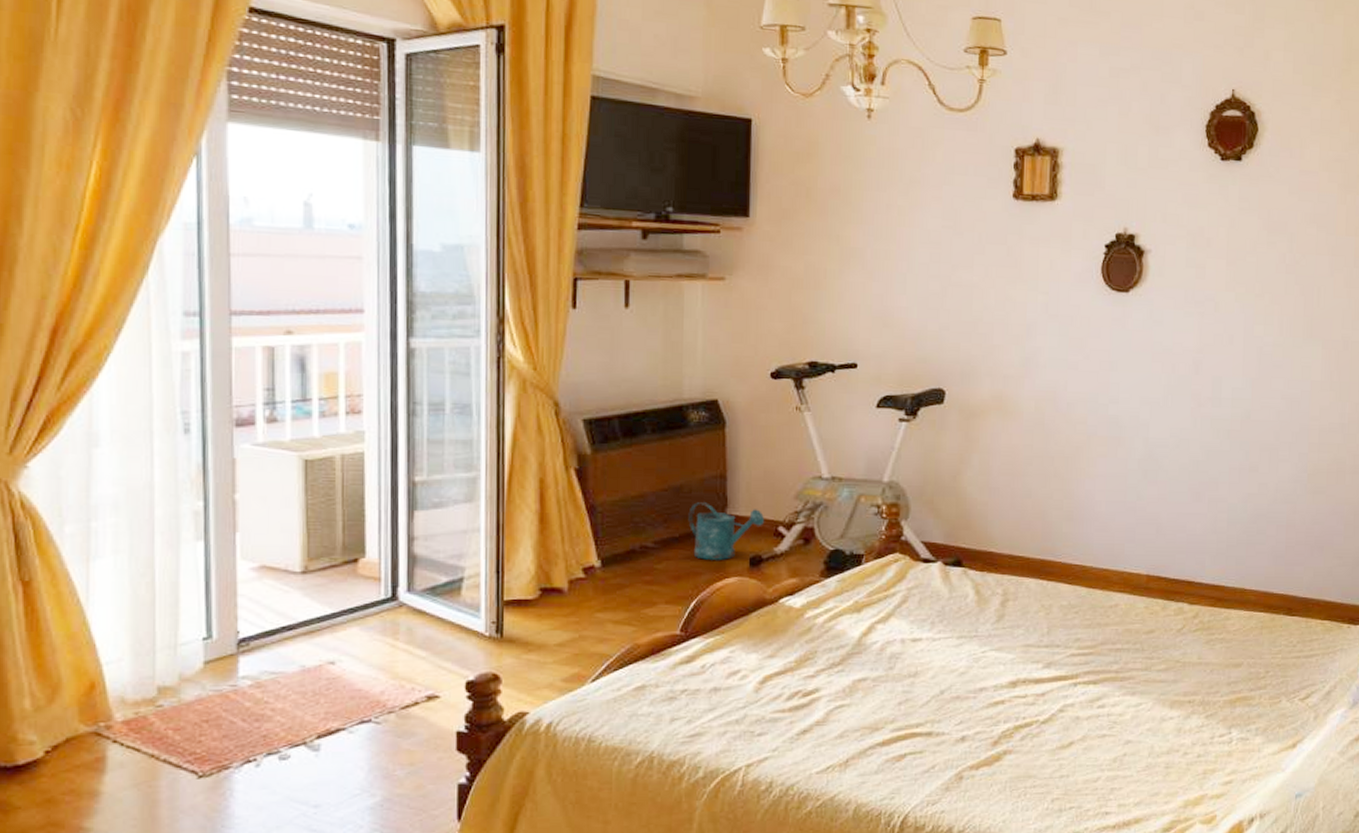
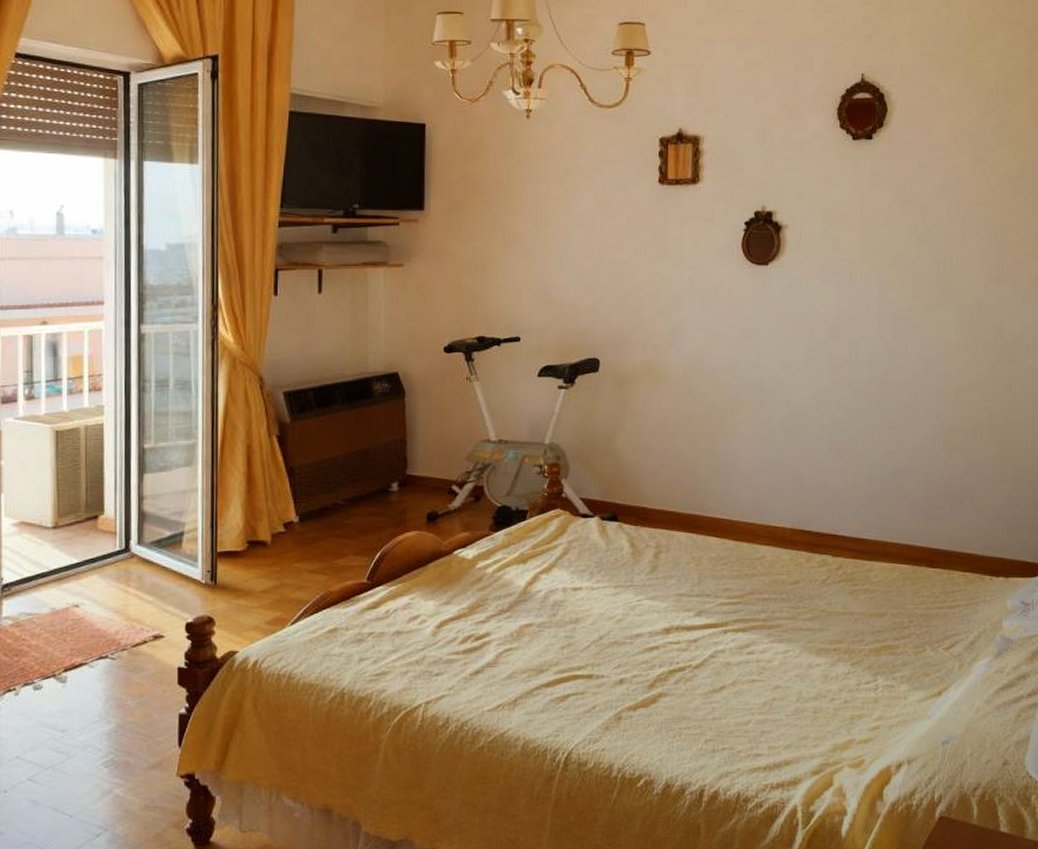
watering can: present [688,502,765,560] -> none [373,464,440,516]

